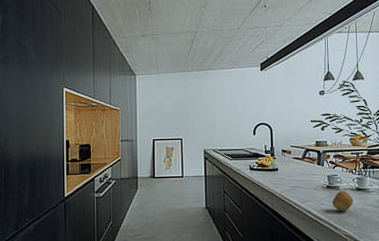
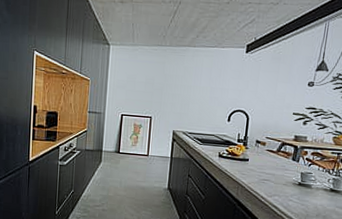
fruit: present [332,191,354,212] -> none [300,190,325,211]

